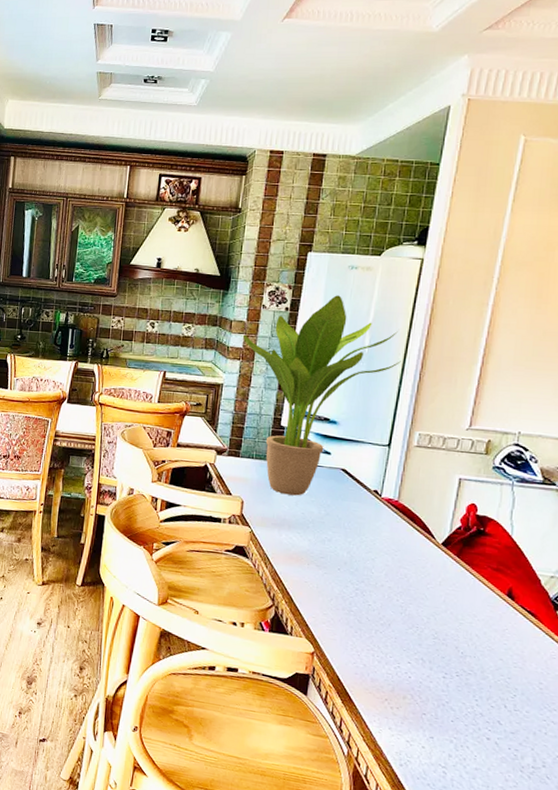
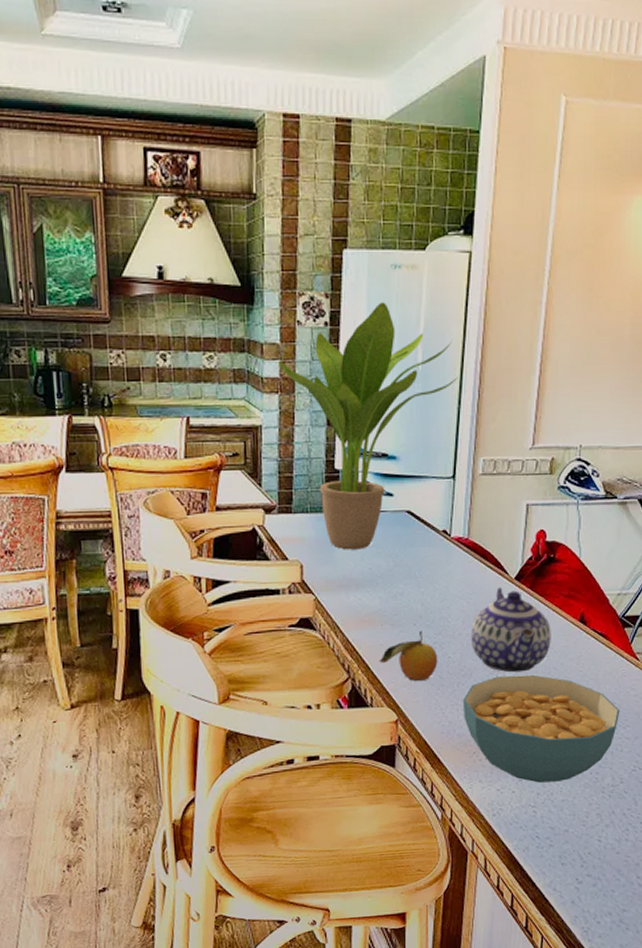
fruit: none [302,575,359,622] -> present [379,630,438,682]
cereal bowl: none [378,631,547,750] -> present [463,674,620,783]
teapot: none [392,549,476,633] -> present [471,587,551,673]

